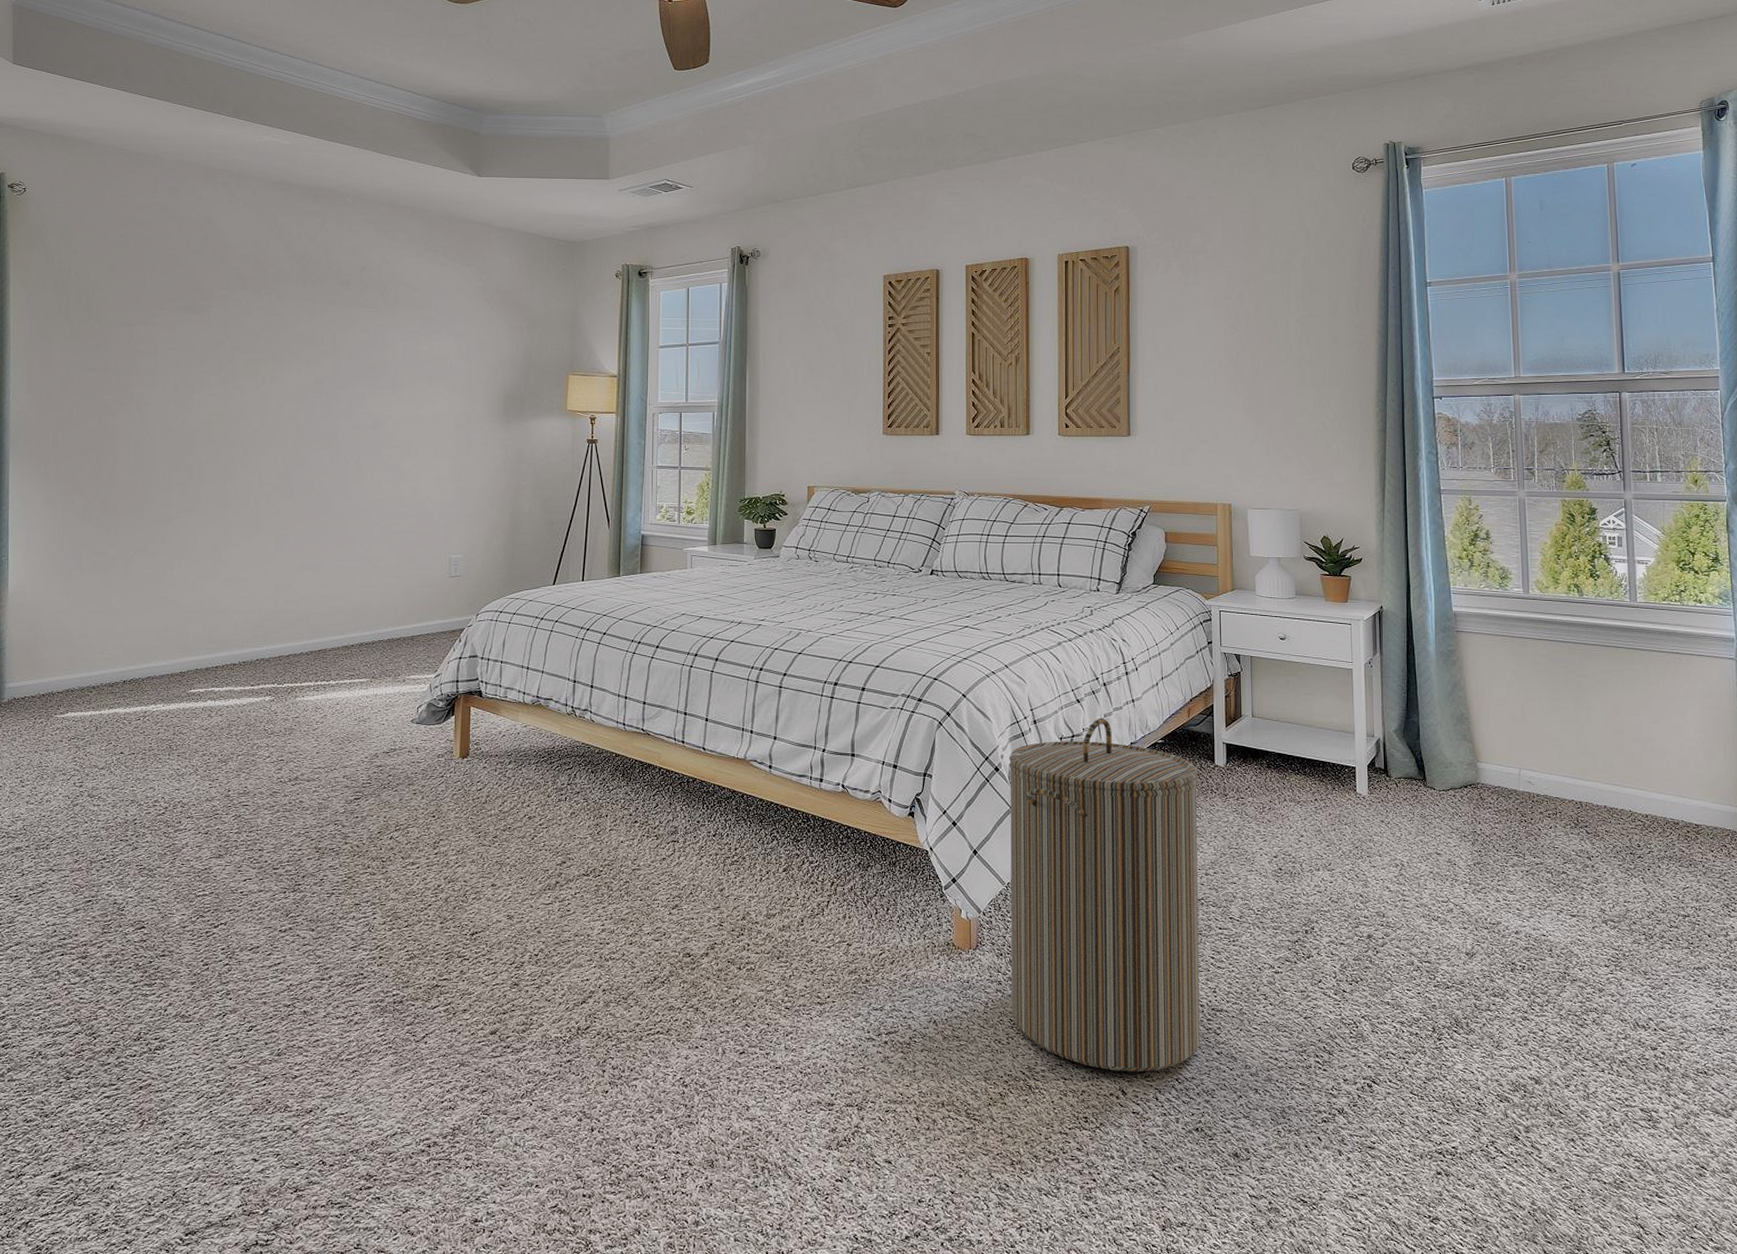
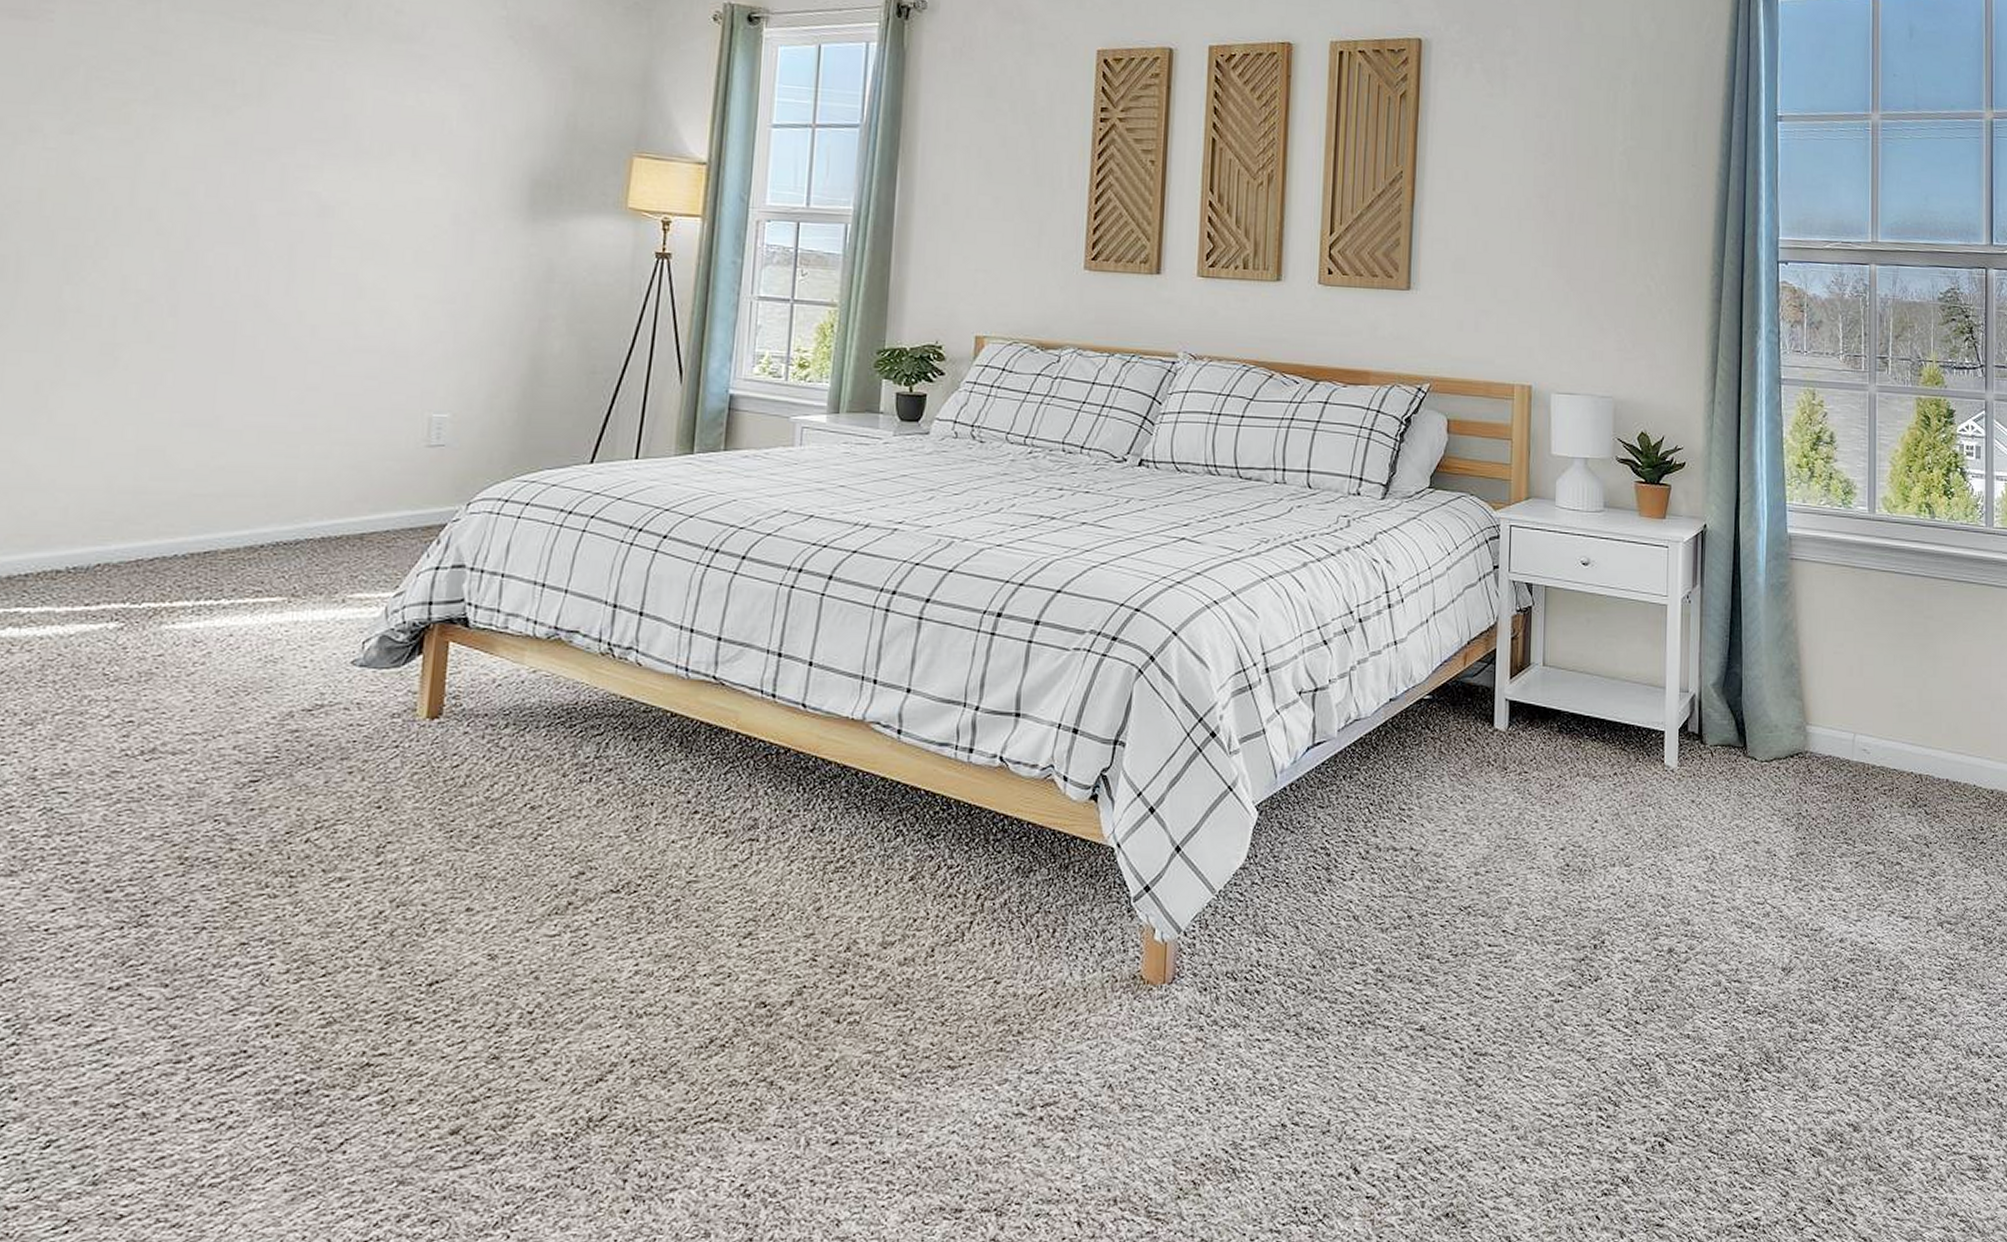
laundry hamper: present [1008,717,1201,1072] -> none [1214,665,1473,1143]

